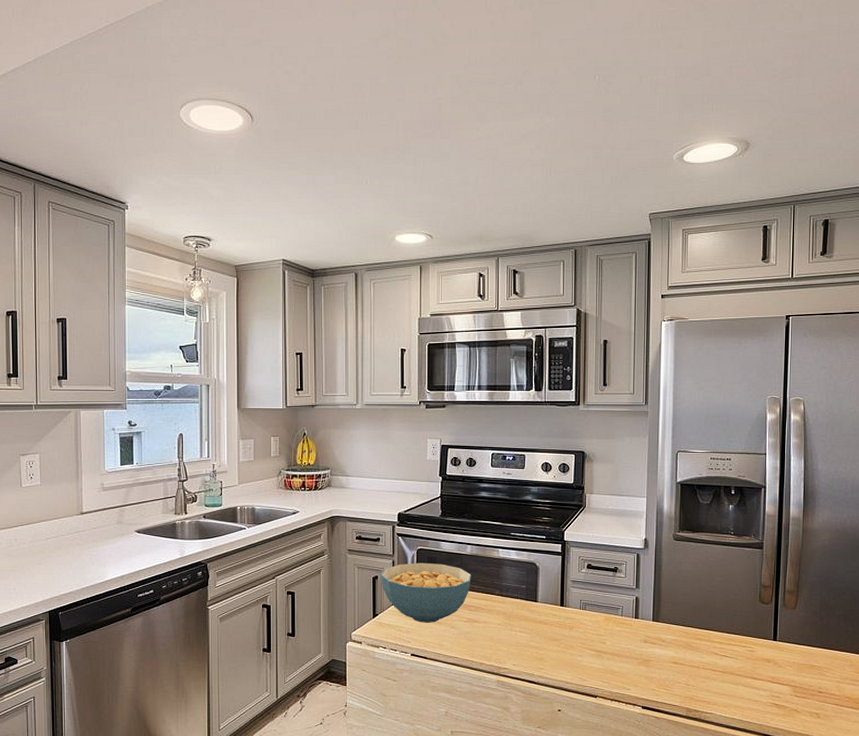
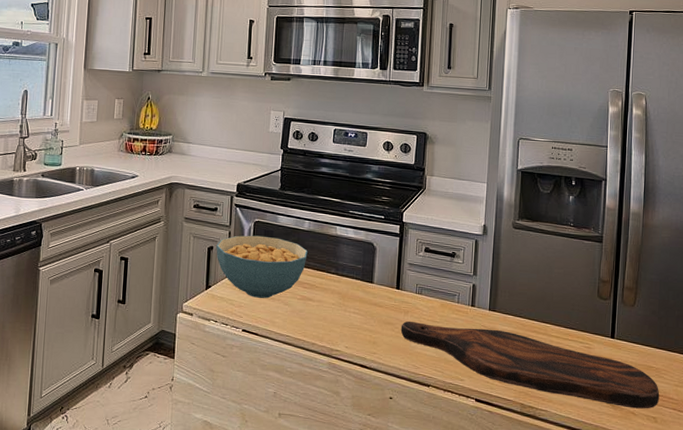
cutting board: none [566,636,822,706] -> present [400,321,660,409]

